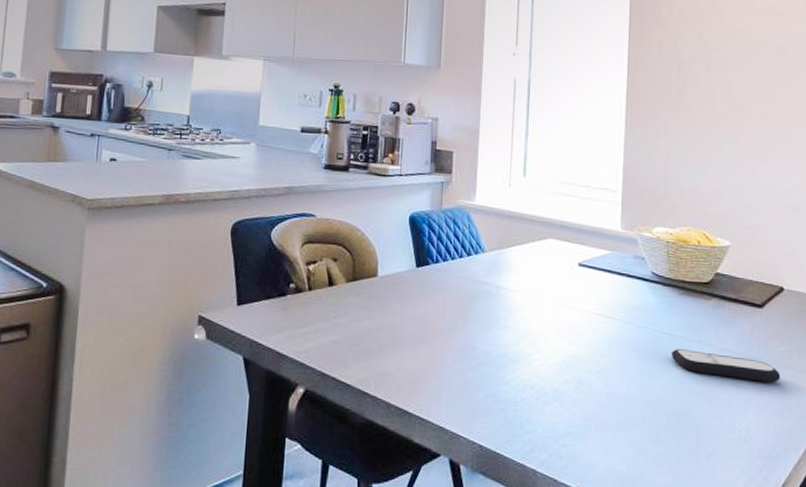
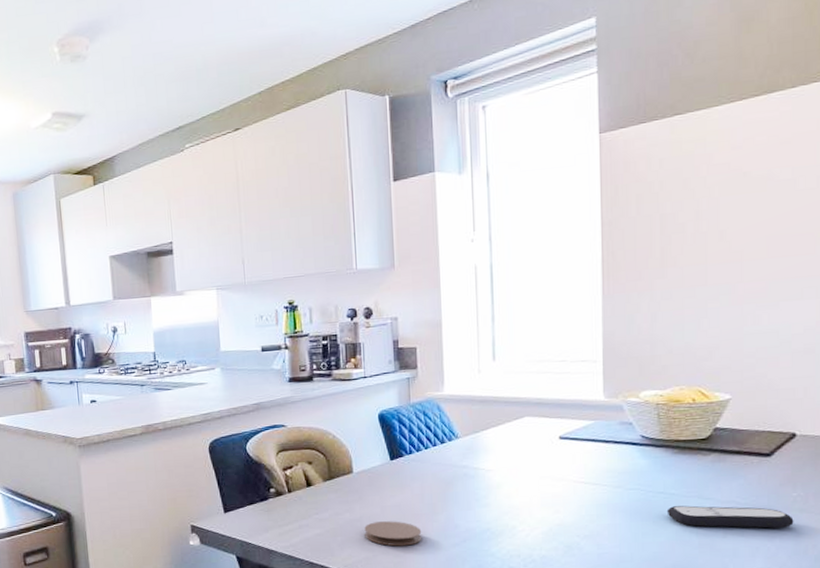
coaster: none [382,333,440,364] -> present [364,521,422,546]

